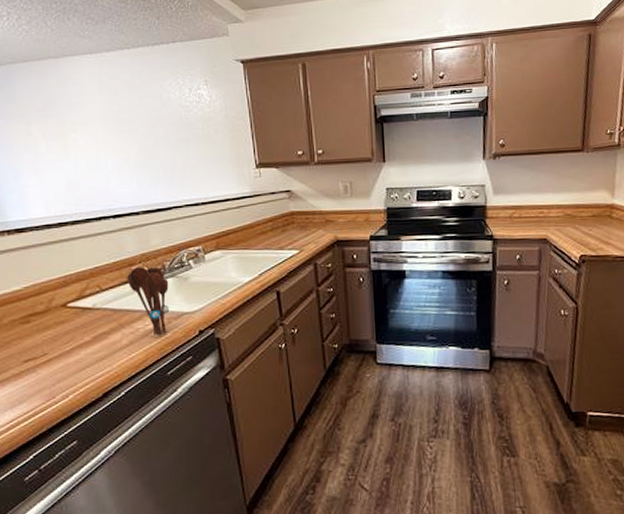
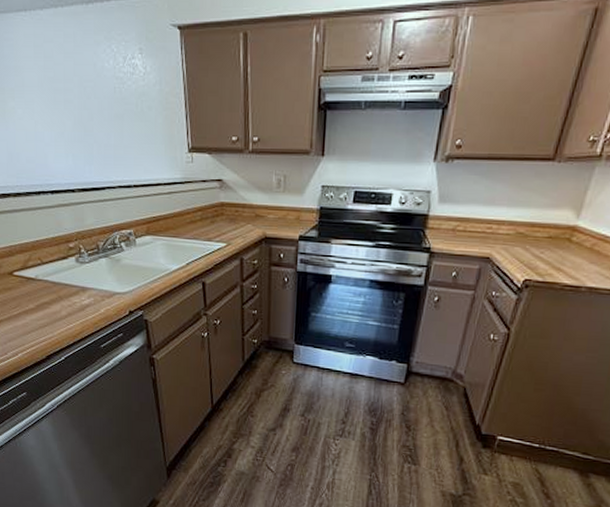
utensil holder: present [127,266,169,336] -> none [65,243,102,311]

